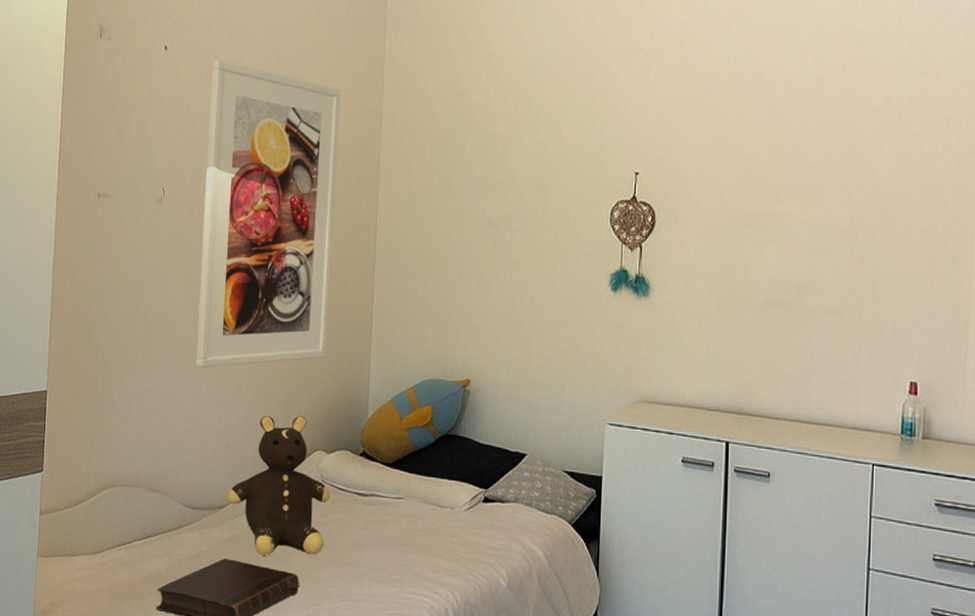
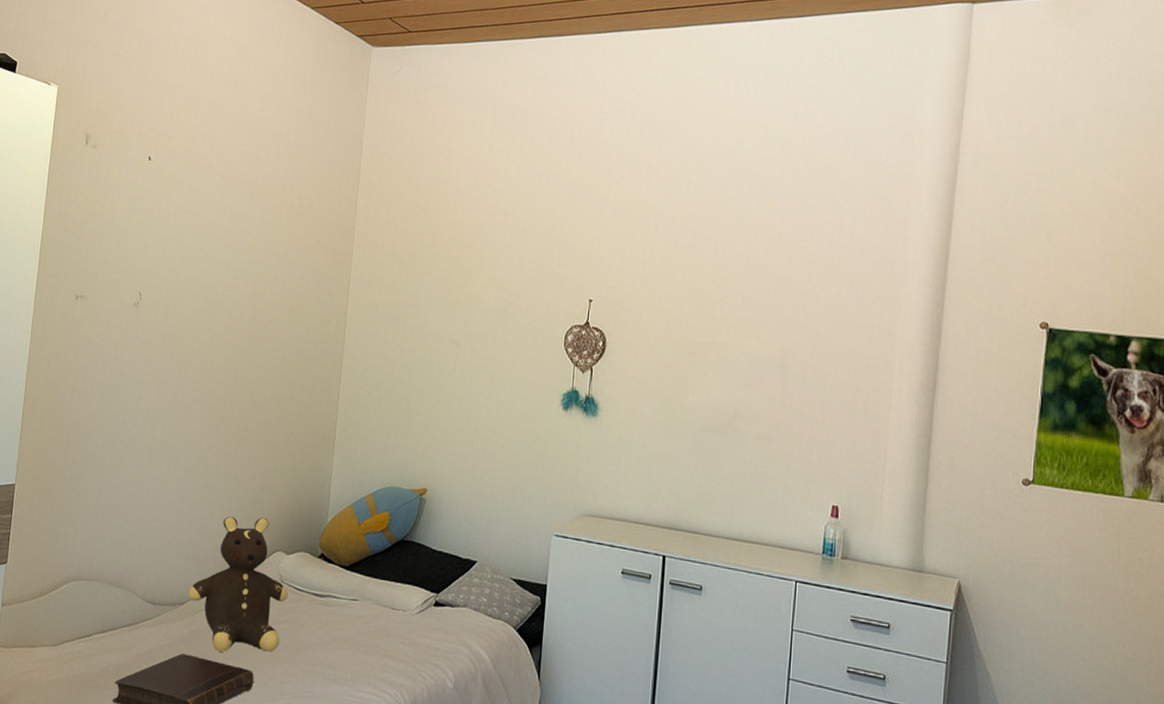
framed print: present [195,59,341,368] -> none [163,172,316,468]

